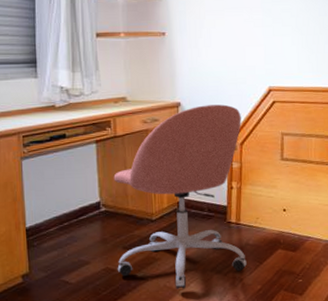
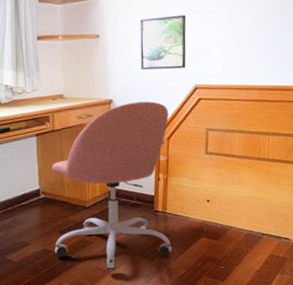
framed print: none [209,12,259,70] -> present [140,15,186,70]

